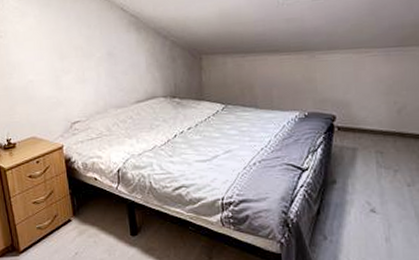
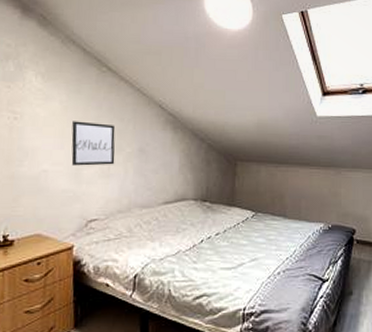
wall art: none [47,32,88,74] -> present [71,121,116,166]

